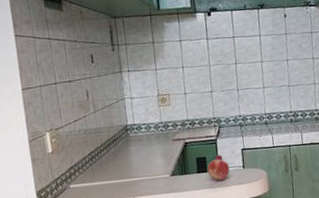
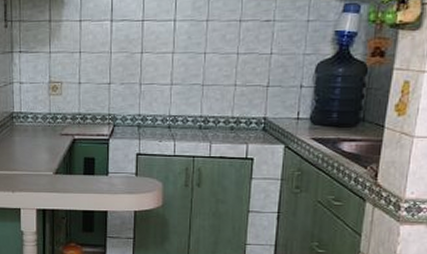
fruit: present [207,154,230,181] -> none [95,157,121,186]

